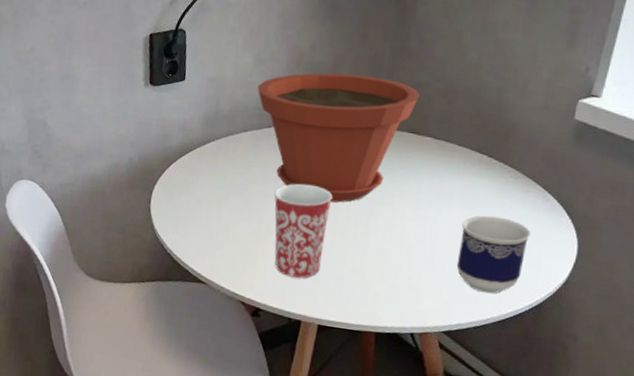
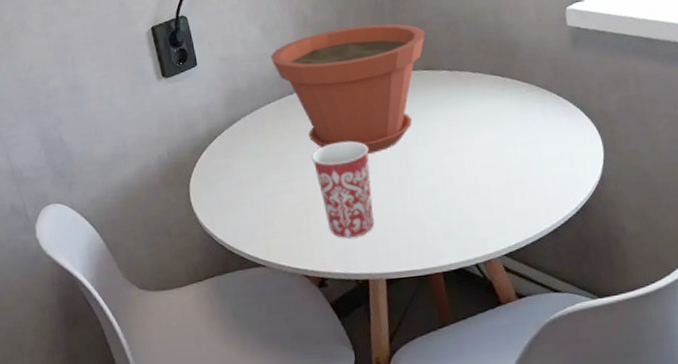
cup: present [456,215,531,294] -> none [494,131,561,208]

